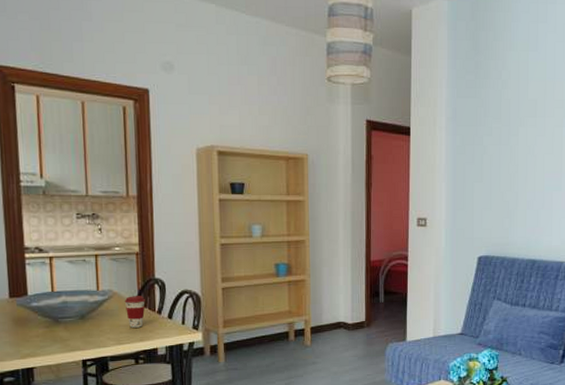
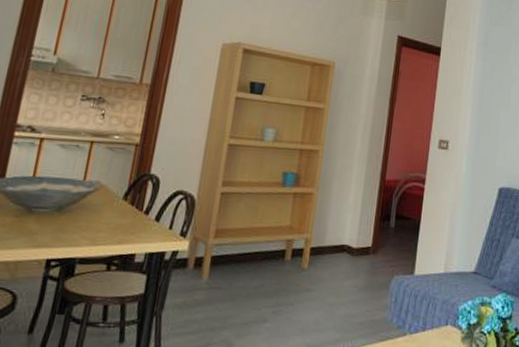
coffee cup: present [124,296,145,328] -> none [109,191,135,228]

